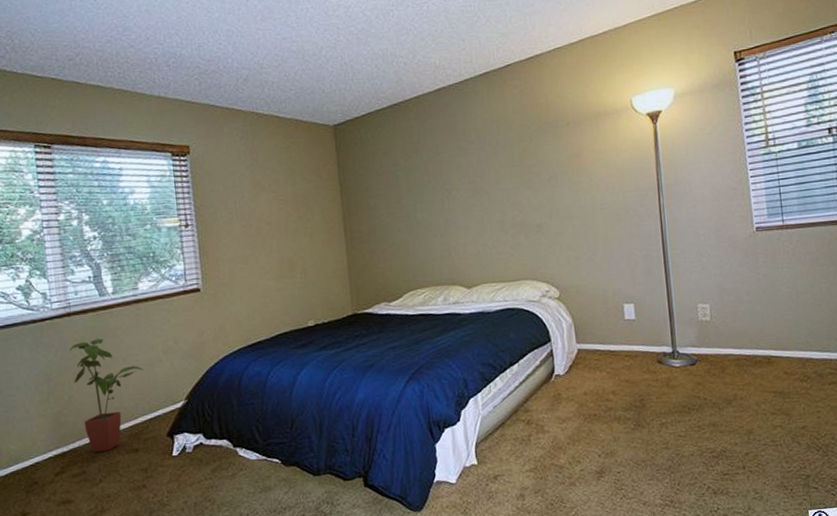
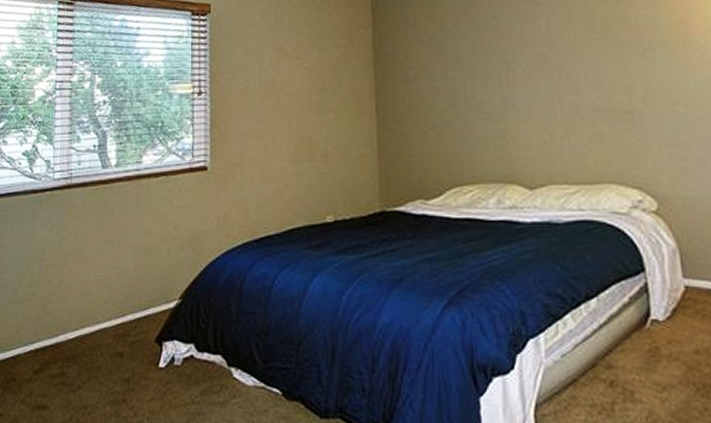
house plant: present [70,338,144,452] -> none [66,217,138,351]

